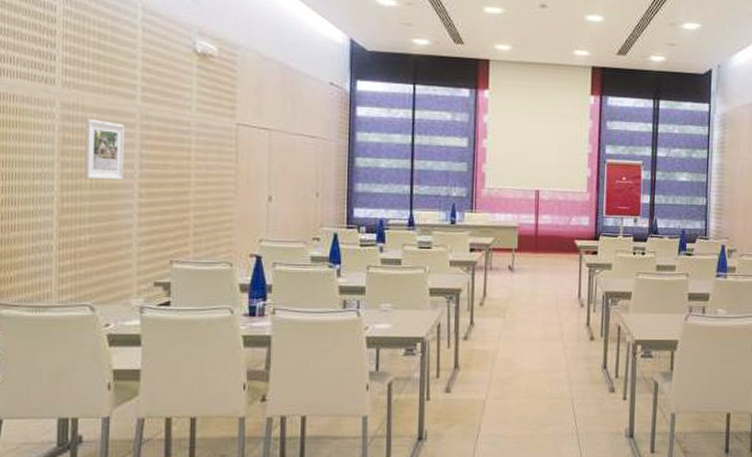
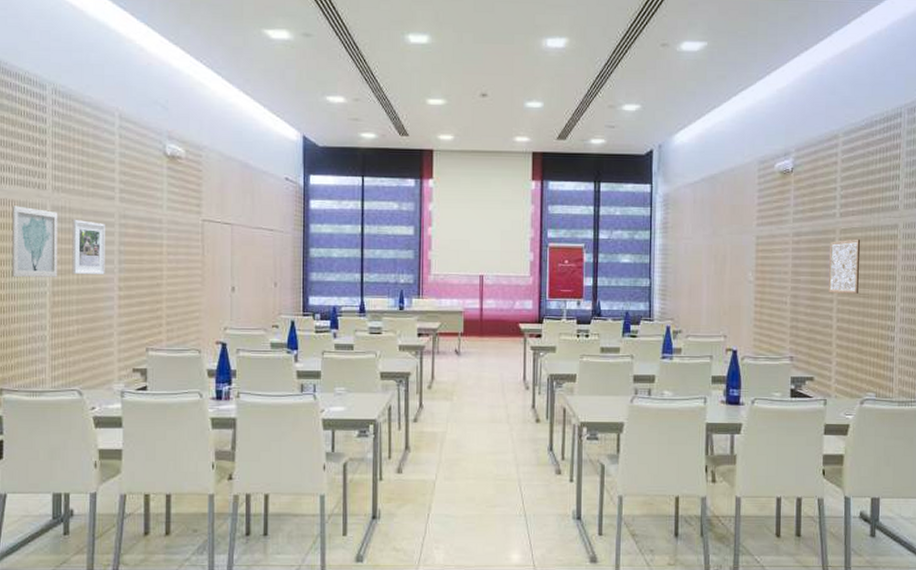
wall art: none [11,101,69,181] -> present [11,206,58,278]

